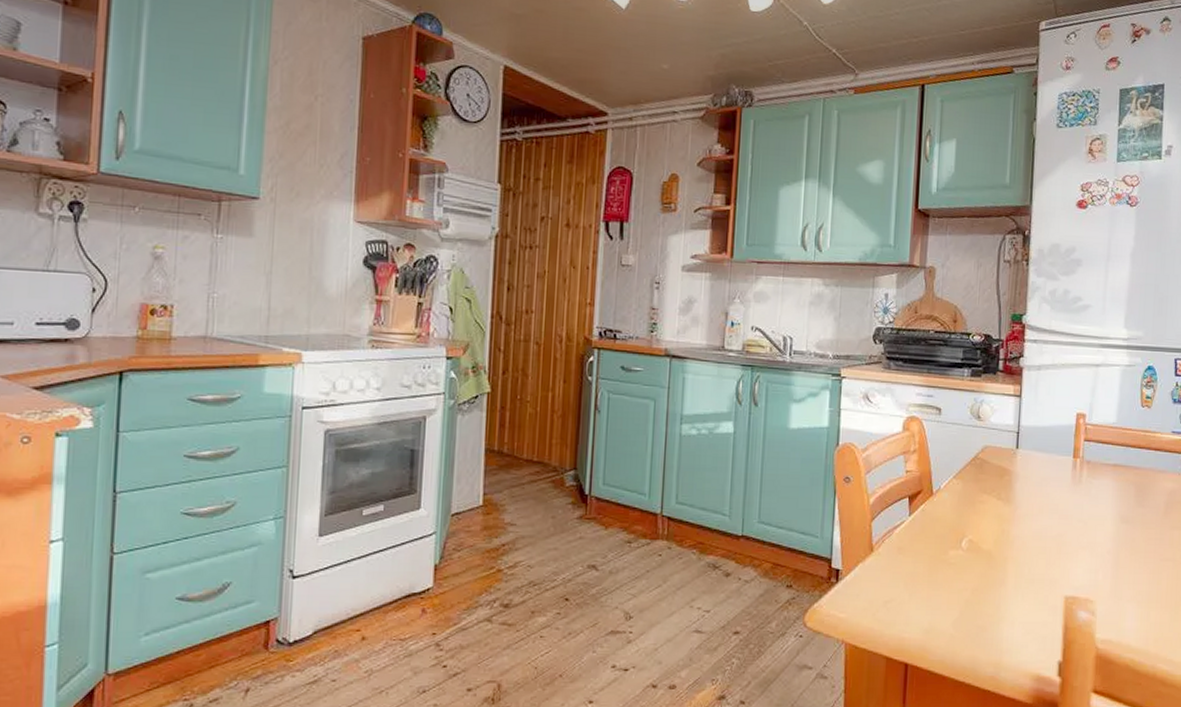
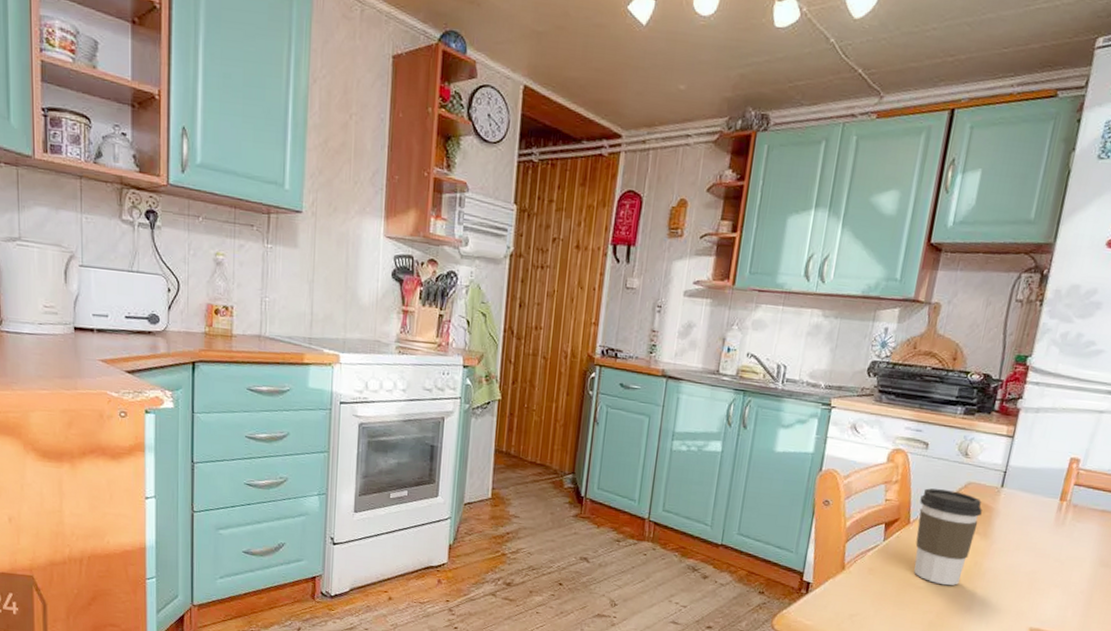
coffee cup: none [940,455,1002,559] -> present [914,488,983,585]

